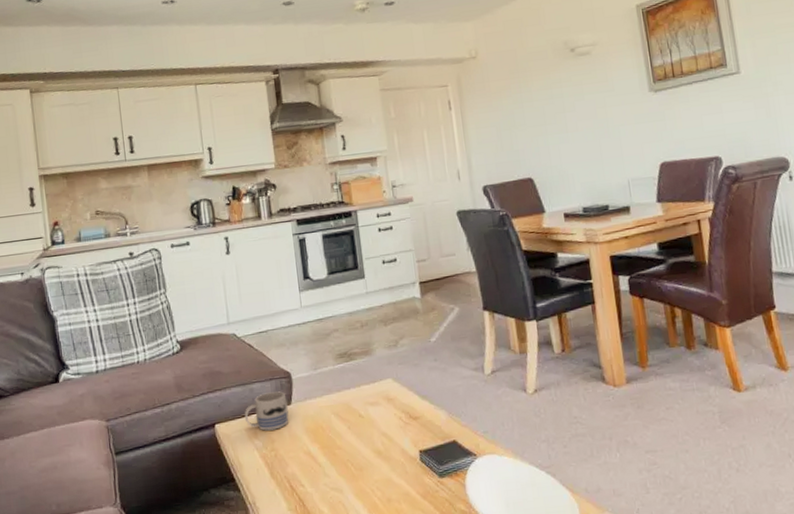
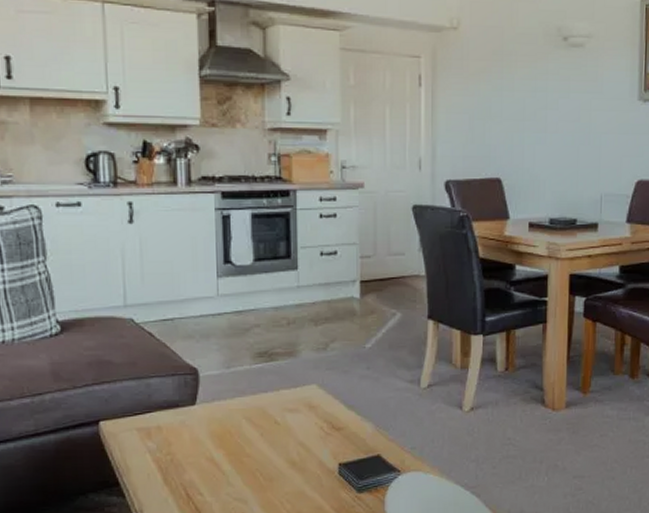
mug: present [244,391,289,431] -> none [137,389,191,432]

